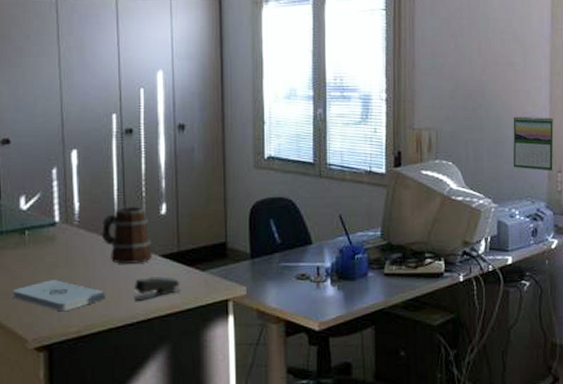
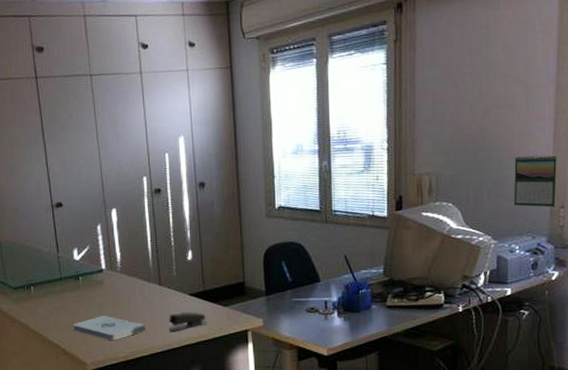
mug: present [101,207,153,264] -> none [139,254,183,302]

